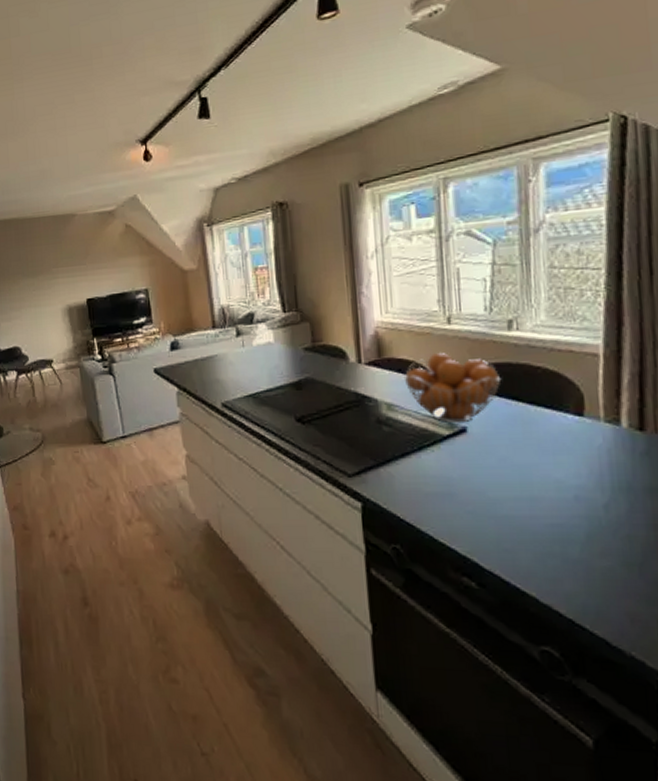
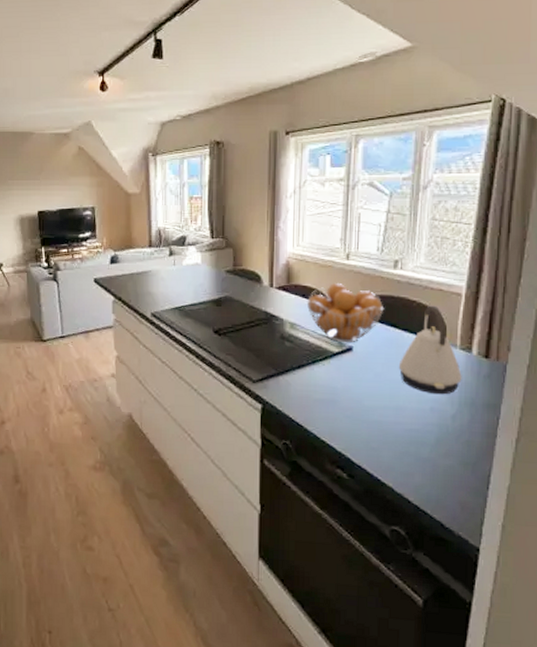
kettle: none [528,370,612,480] -> present [399,305,462,395]

